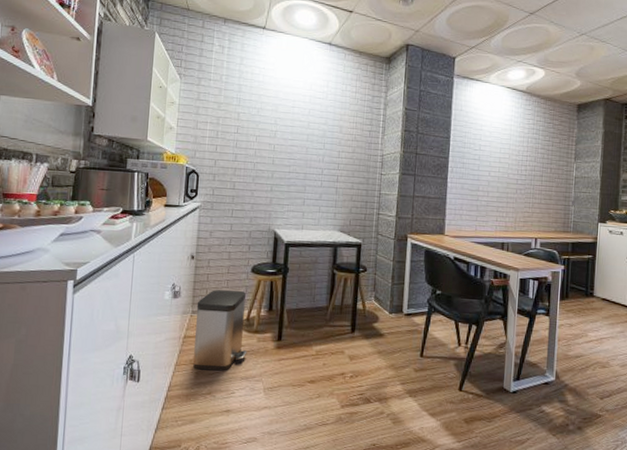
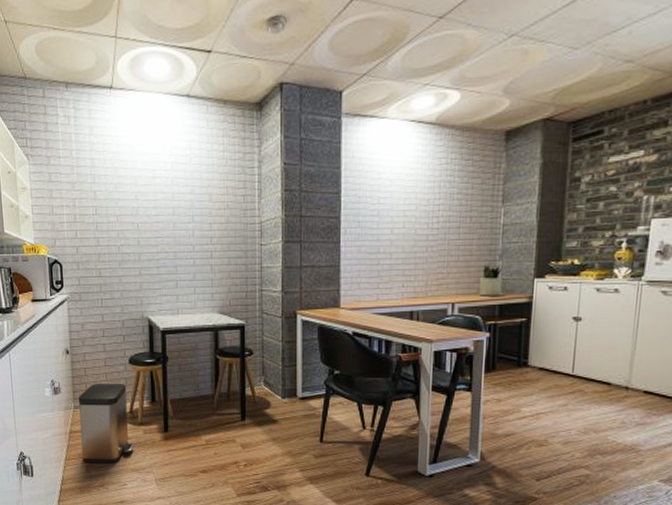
planter: none [554,208,576,235] -> present [477,264,504,296]

